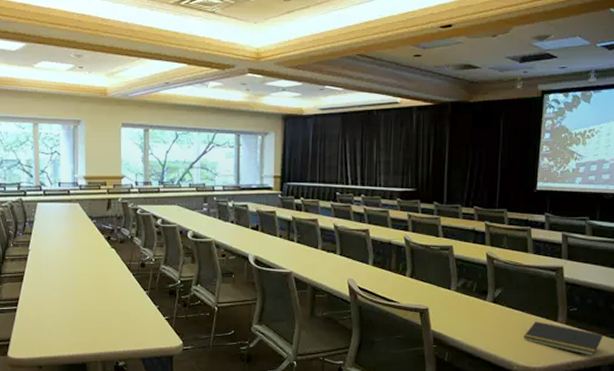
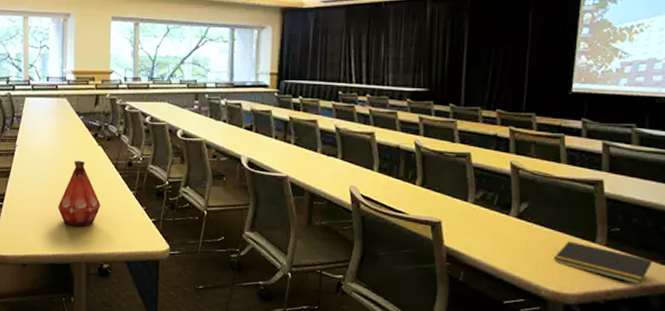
bottle: none [72,263,115,326] -> present [57,160,101,226]

